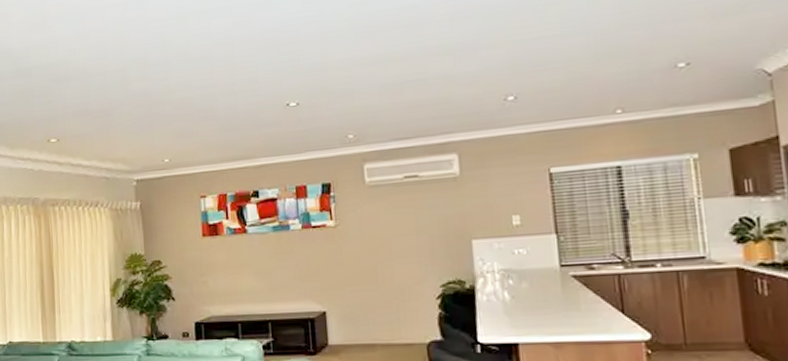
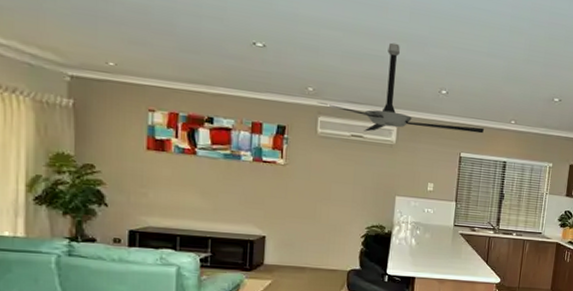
ceiling fan: none [360,58,579,169] -> present [317,42,485,134]

